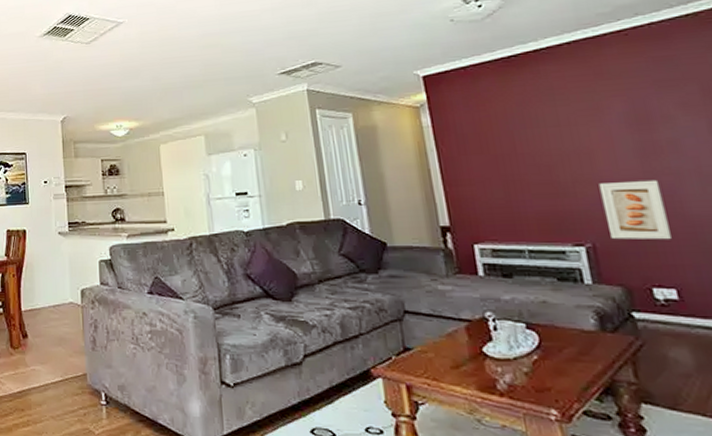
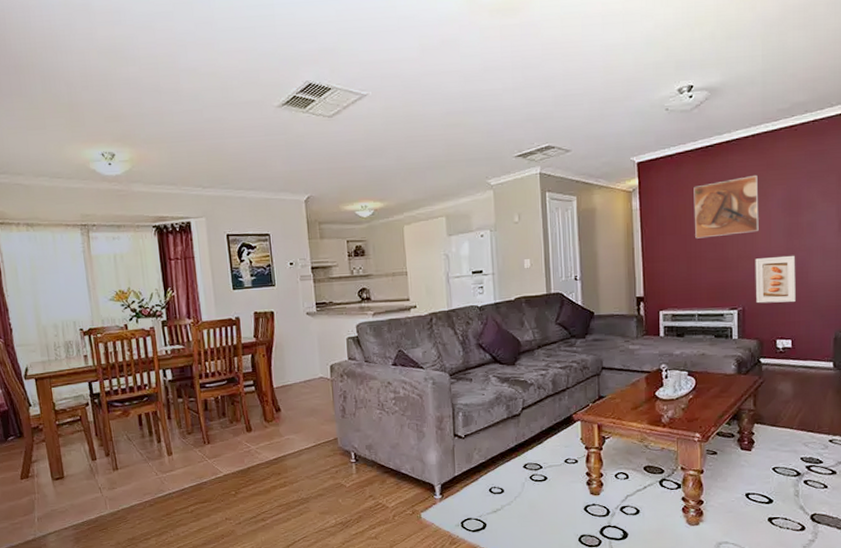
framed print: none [498,87,597,159] -> present [693,176,759,239]

